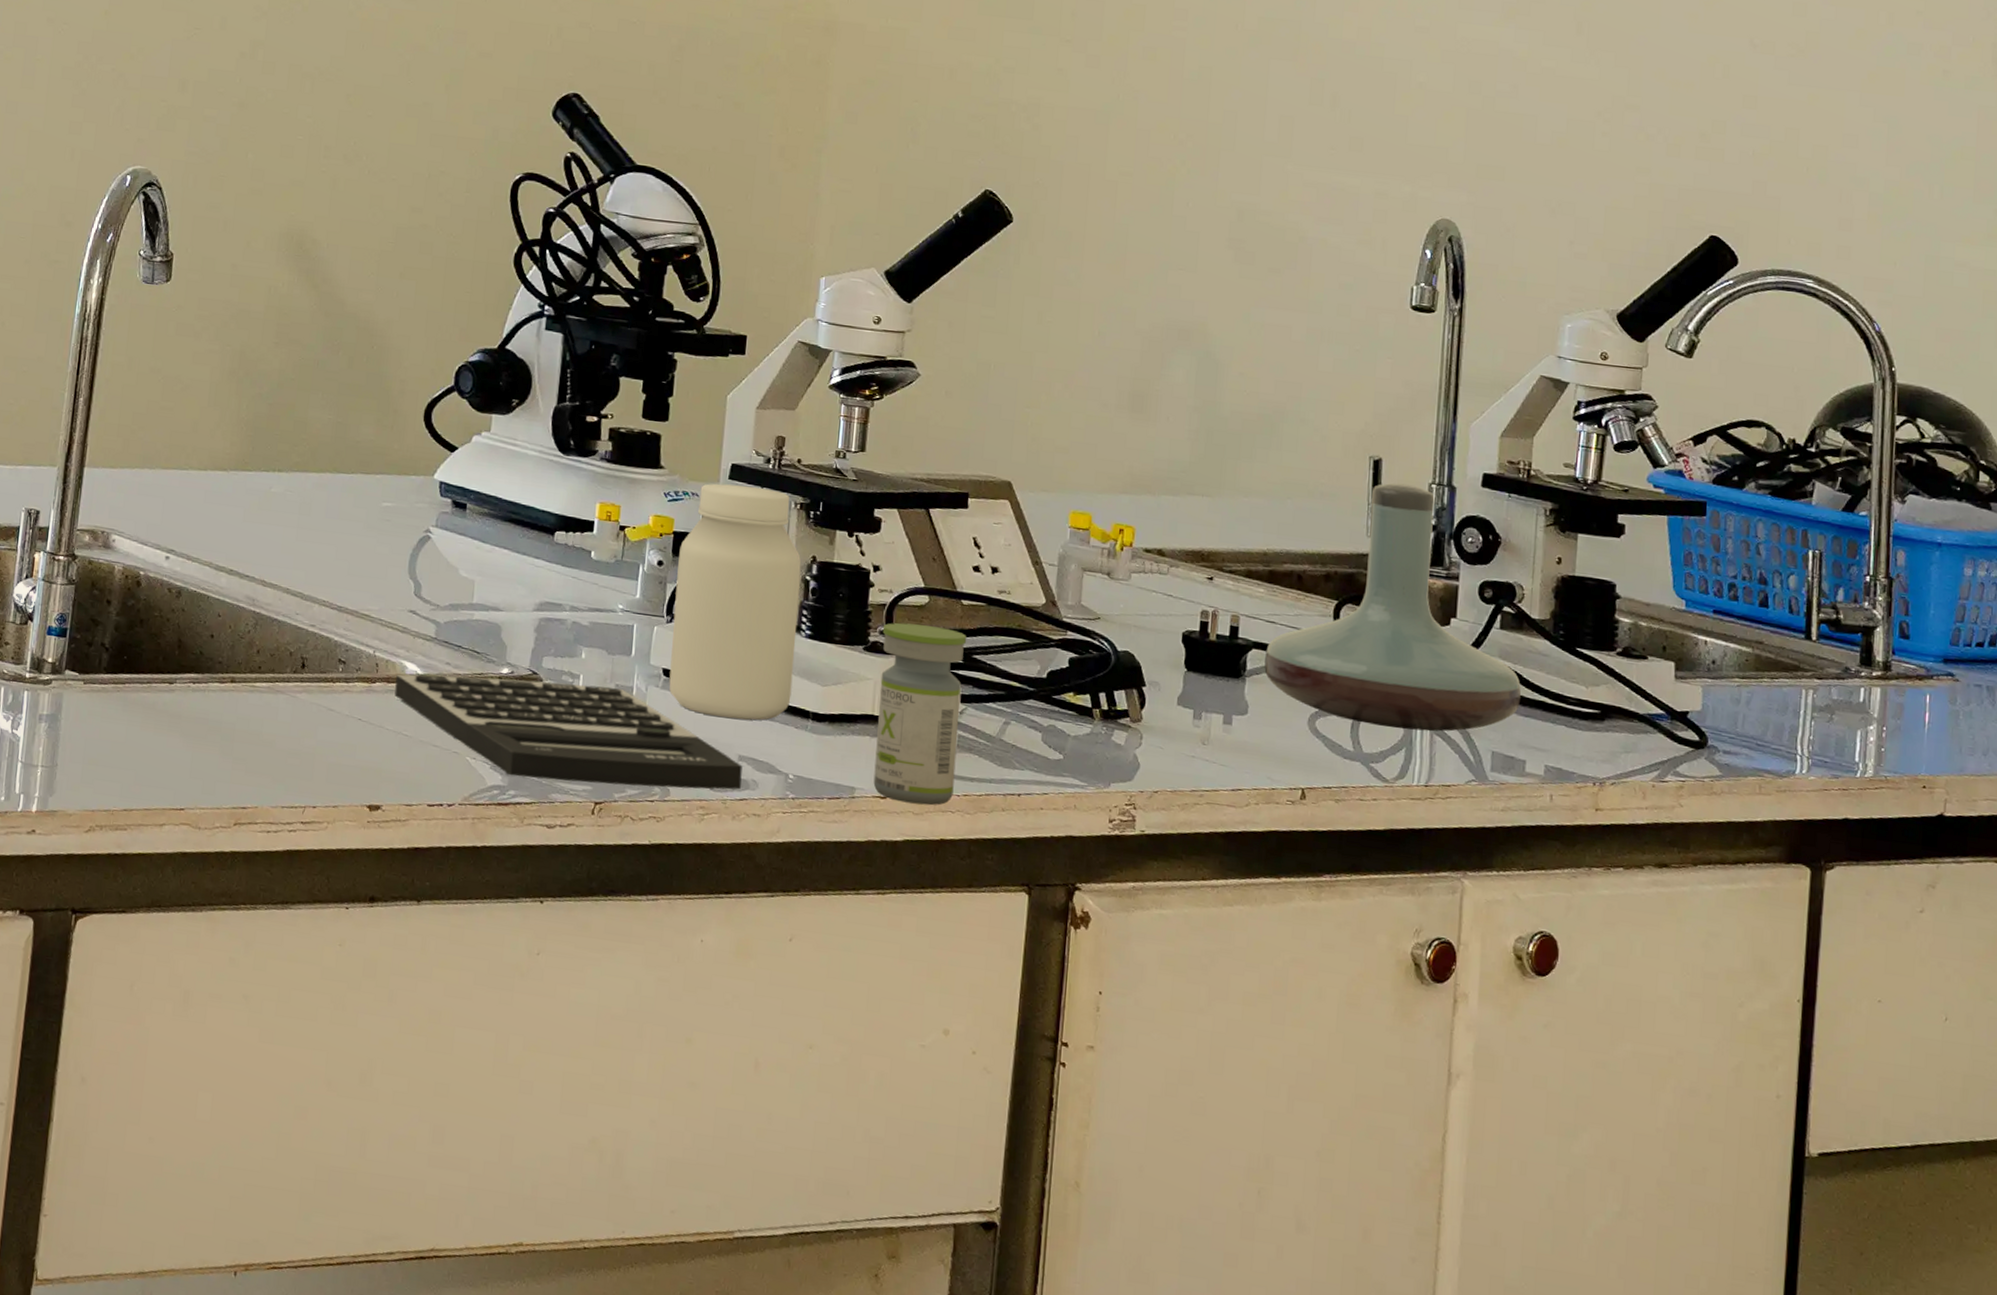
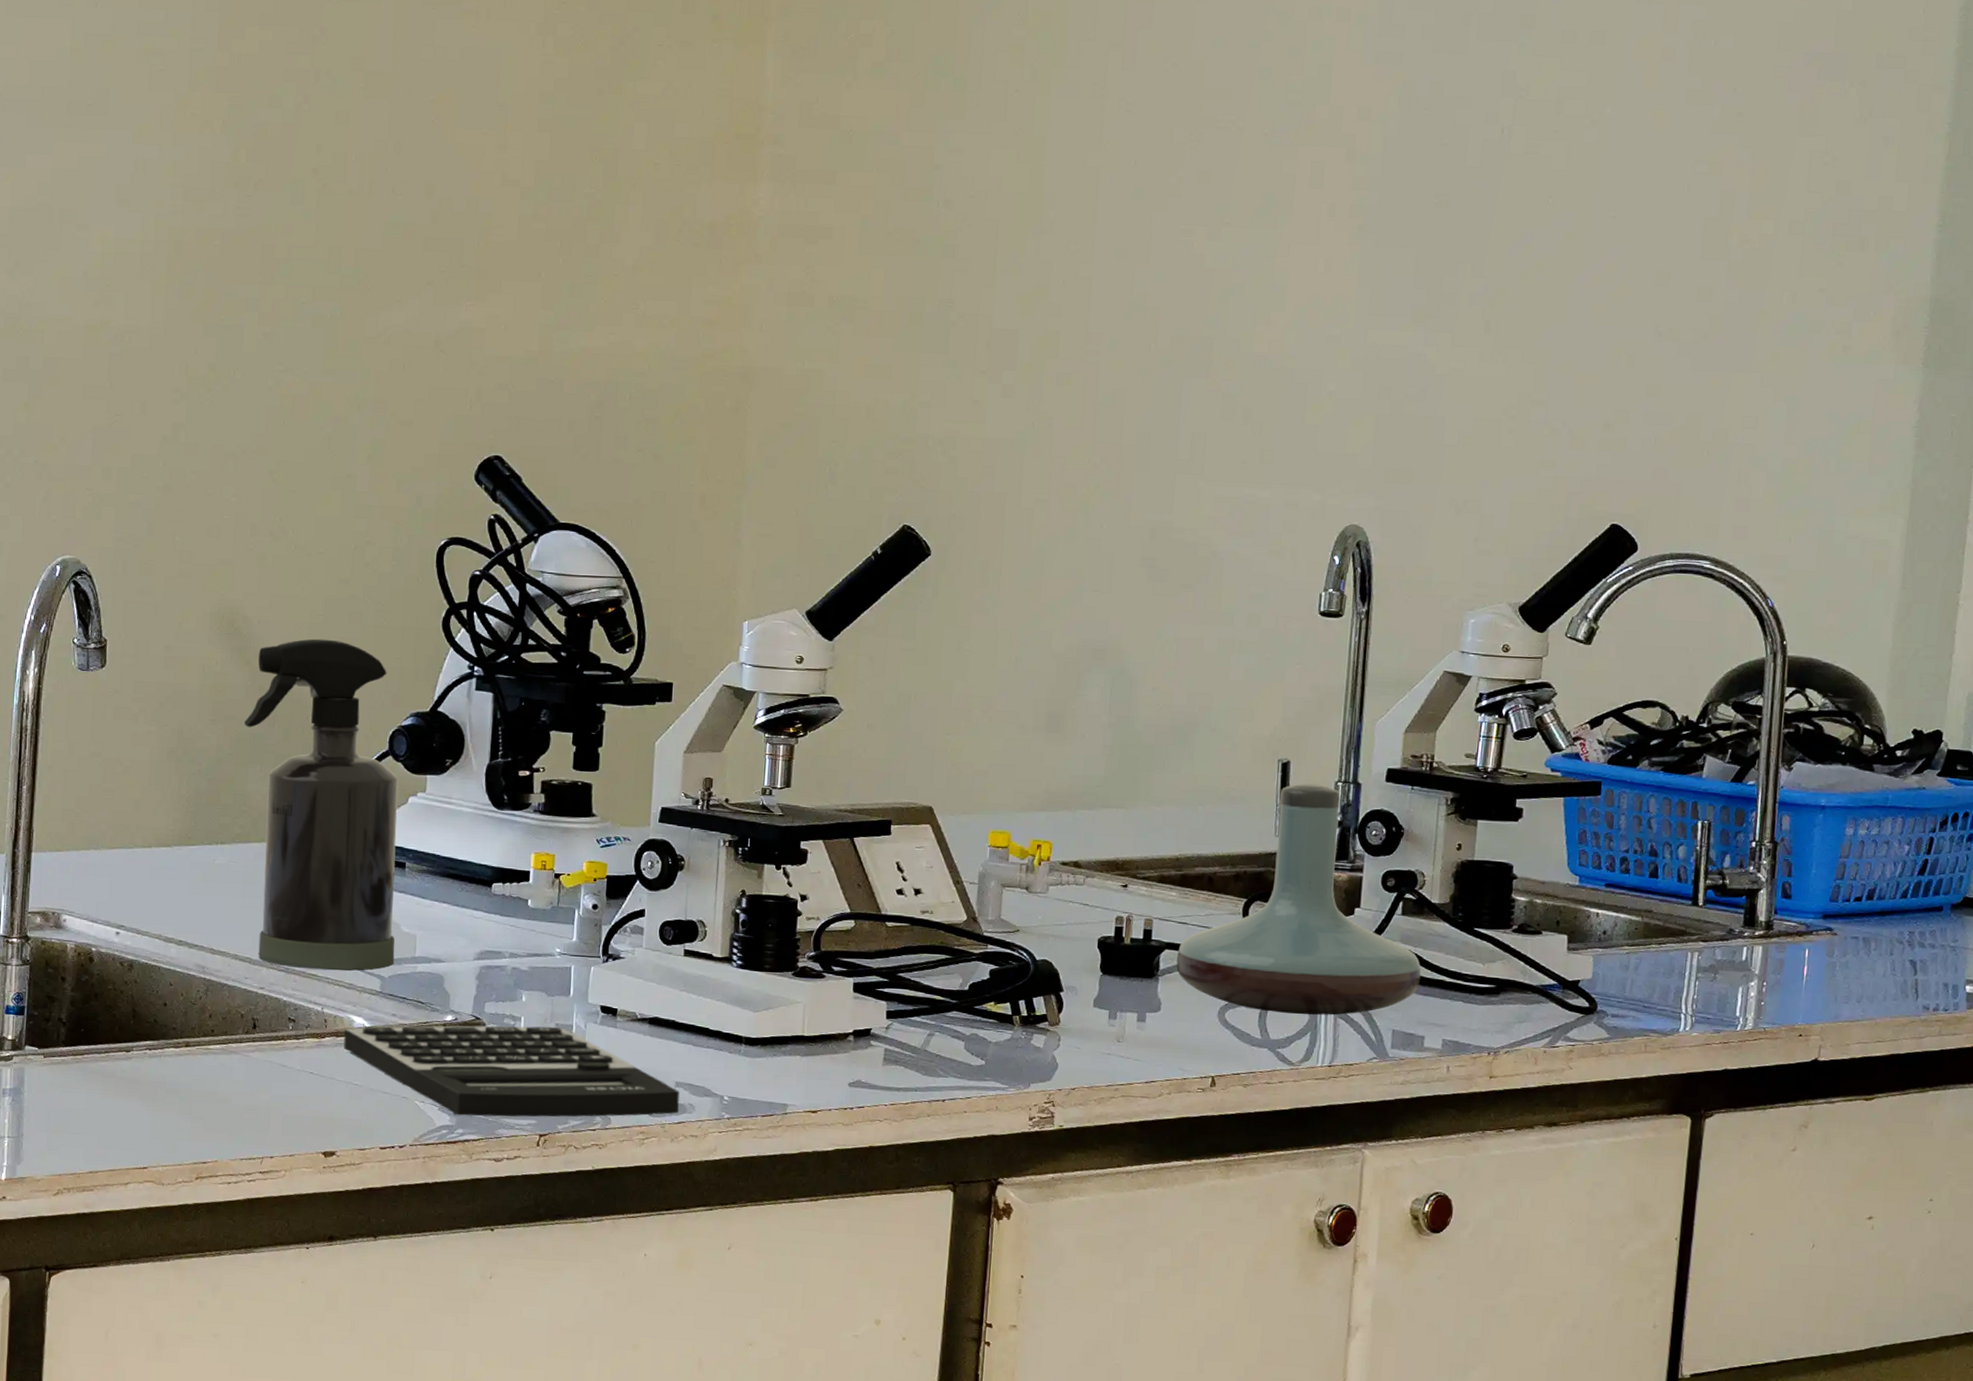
spray bottle: none [308,266,463,614] -> present [245,638,398,971]
jar: present [669,483,801,721] -> none [607,827,731,1049]
medicine bottle: present [873,623,967,806] -> none [804,947,892,1116]

